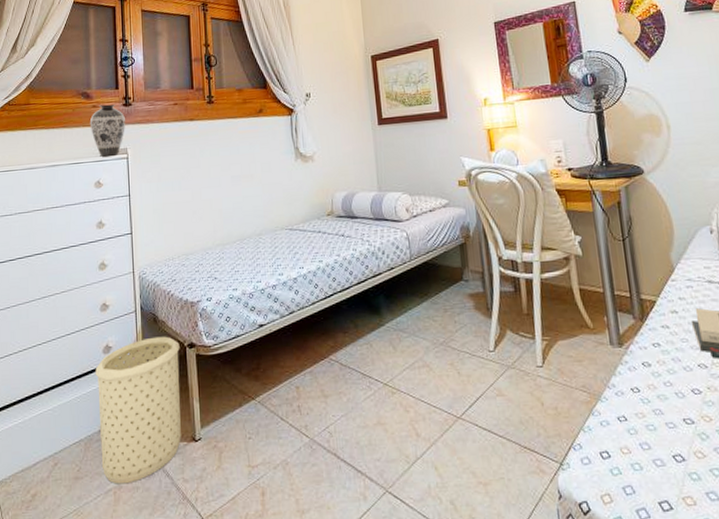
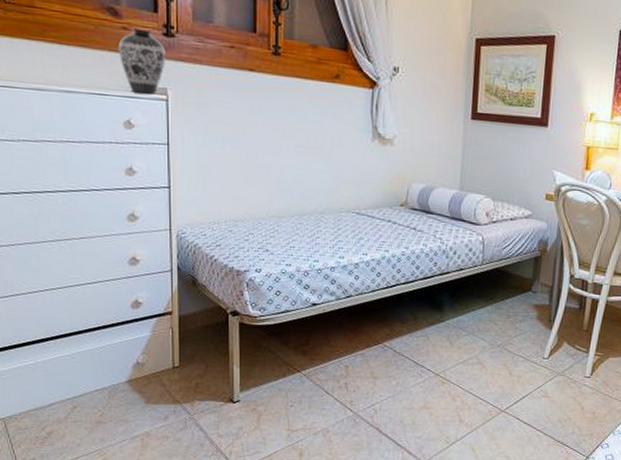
laundry basket: present [95,336,181,484] -> none [121,299,221,433]

